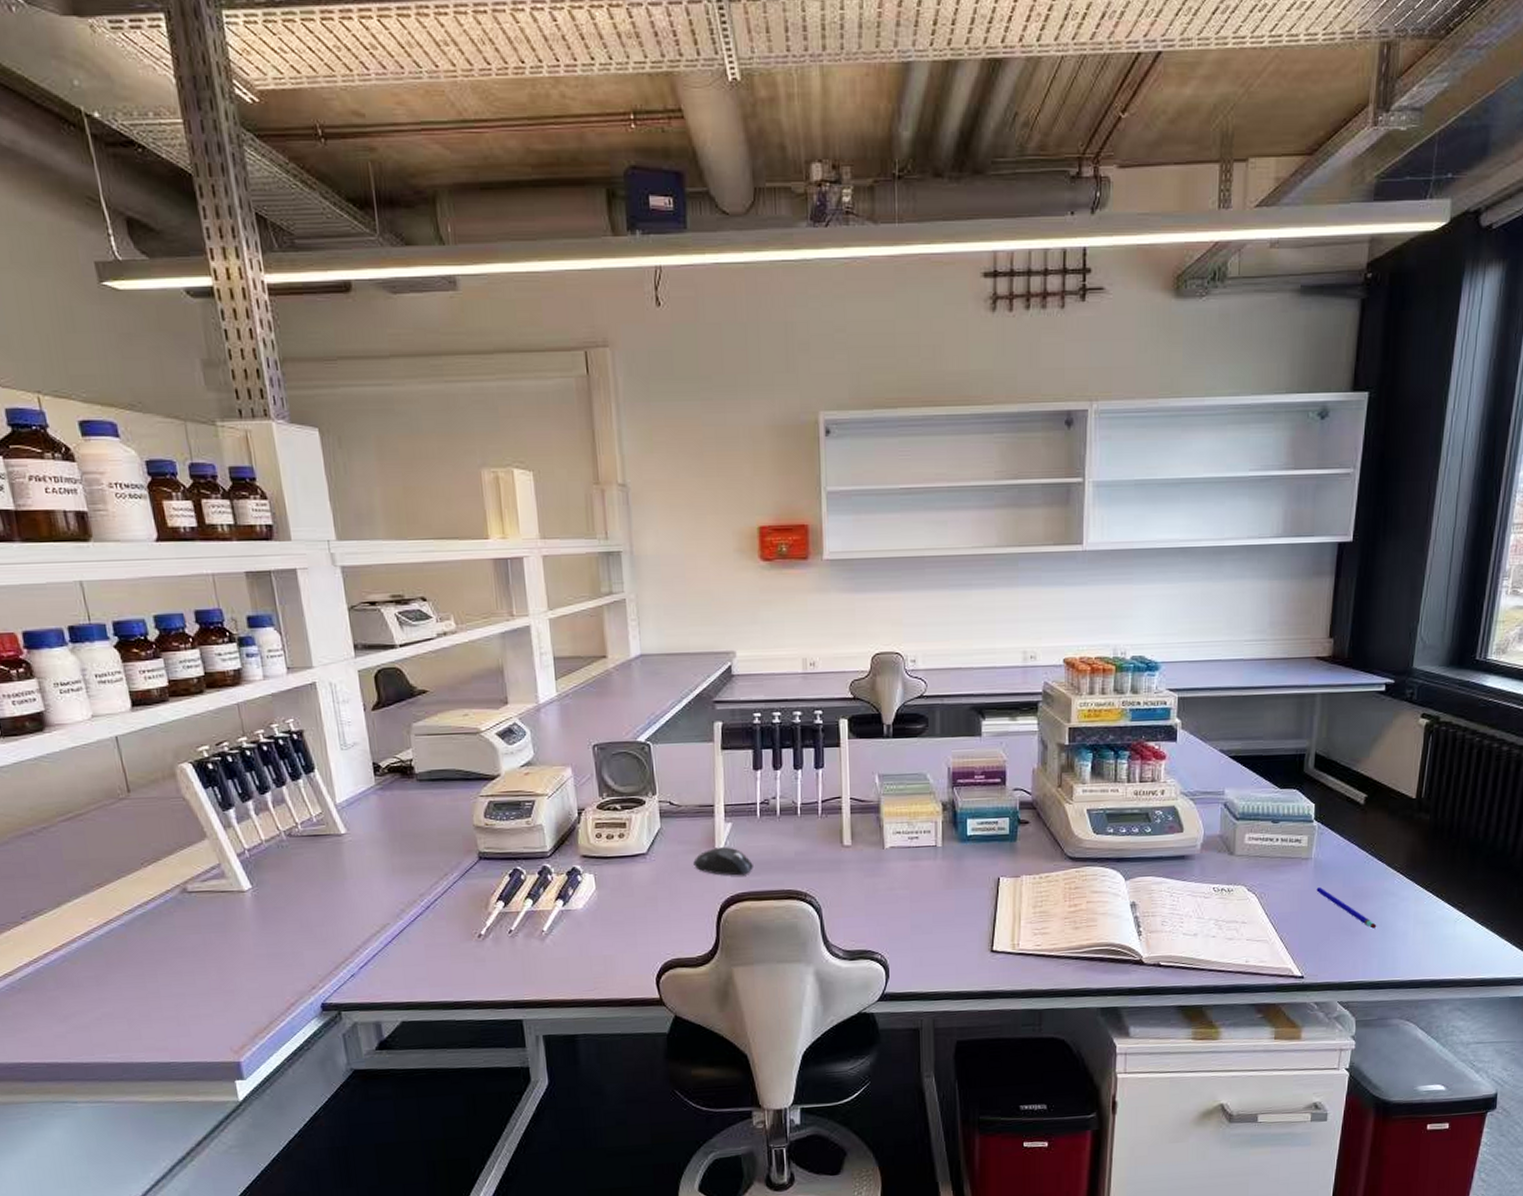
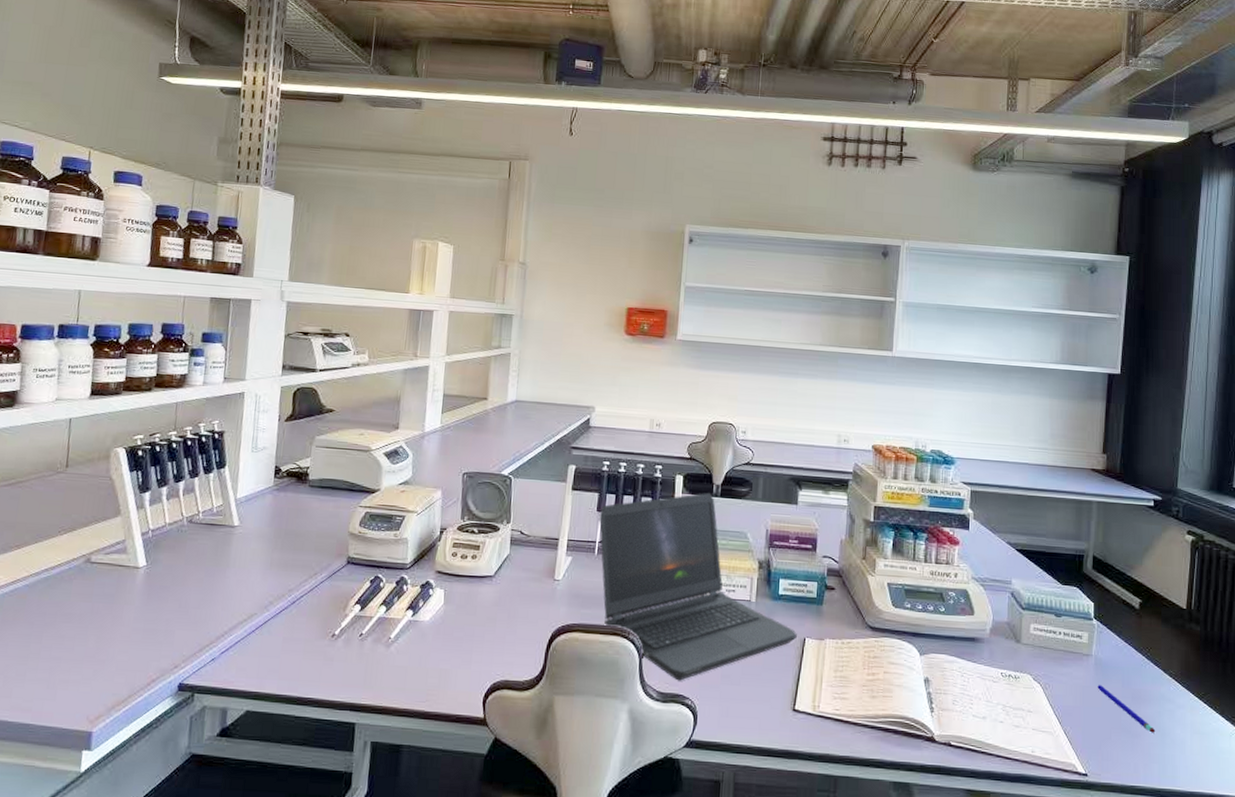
mouse: present [693,847,753,876] -> none [533,578,586,608]
laptop computer: none [756,734,990,937] -> present [598,492,797,681]

